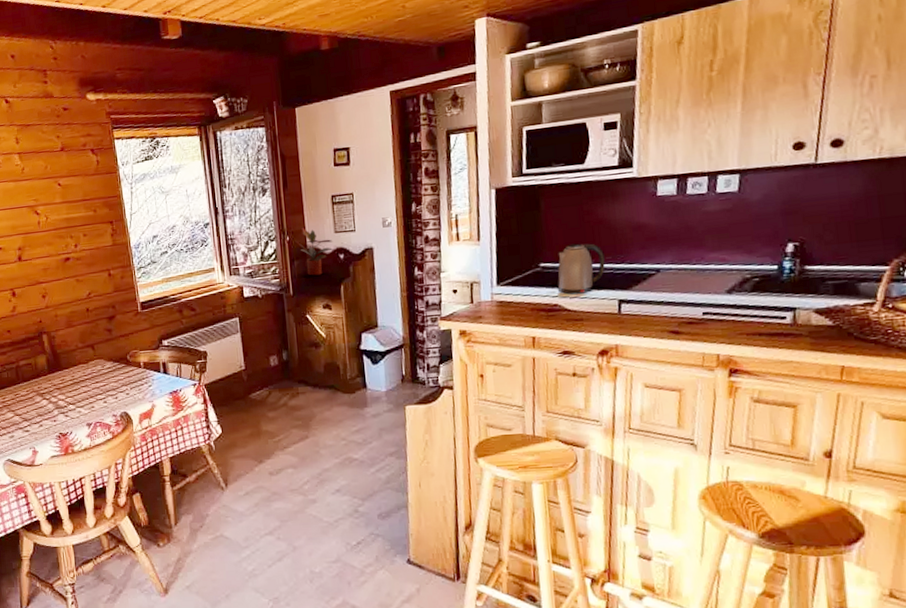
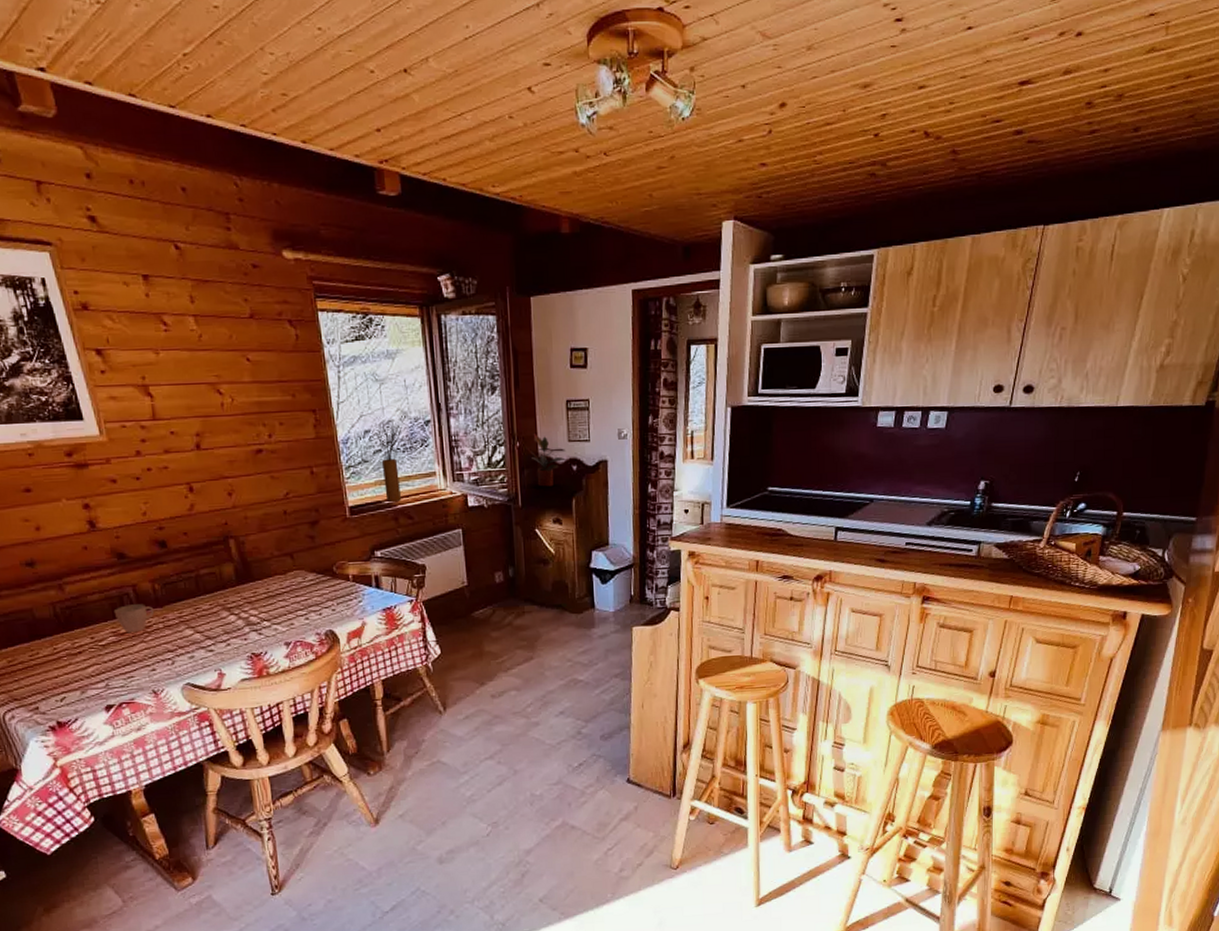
vase: none [163,224,186,297] -> present [376,419,402,503]
kettle: present [557,243,605,295] -> none [783,469,826,520]

